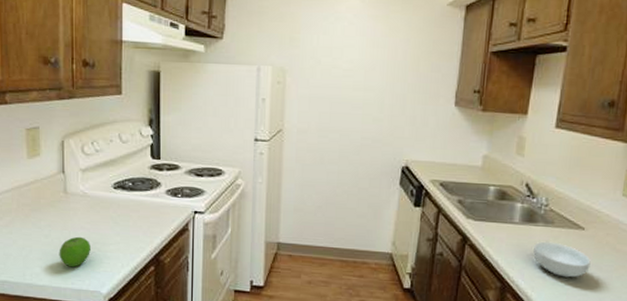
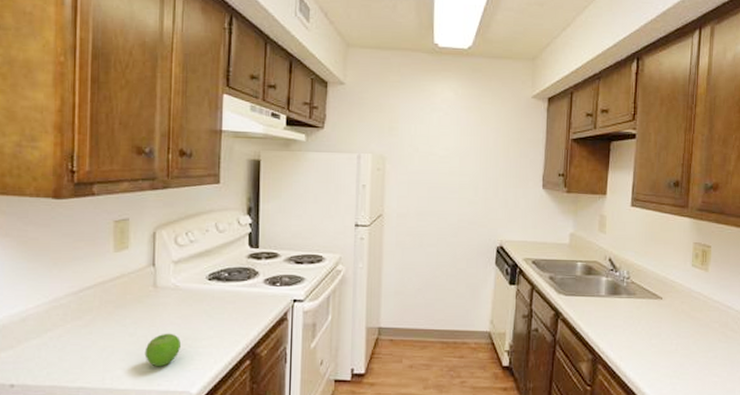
cereal bowl: present [533,241,591,278] -> none [619,312,670,346]

